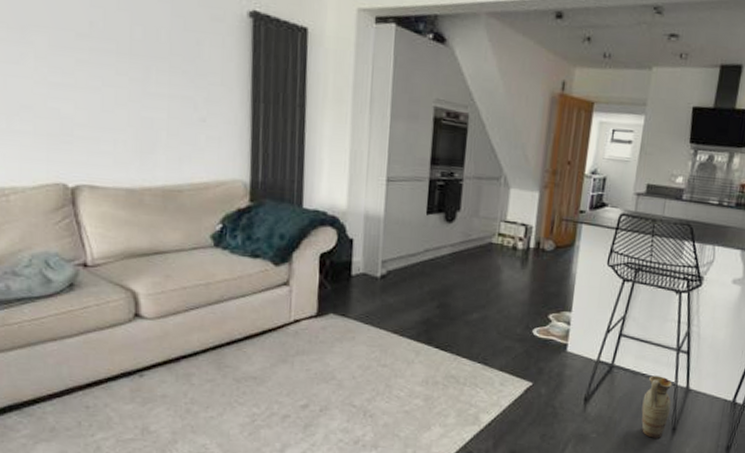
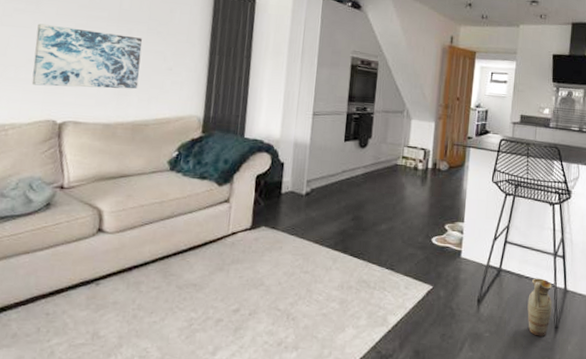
wall art: none [27,58,165,146] -> present [31,23,142,90]

